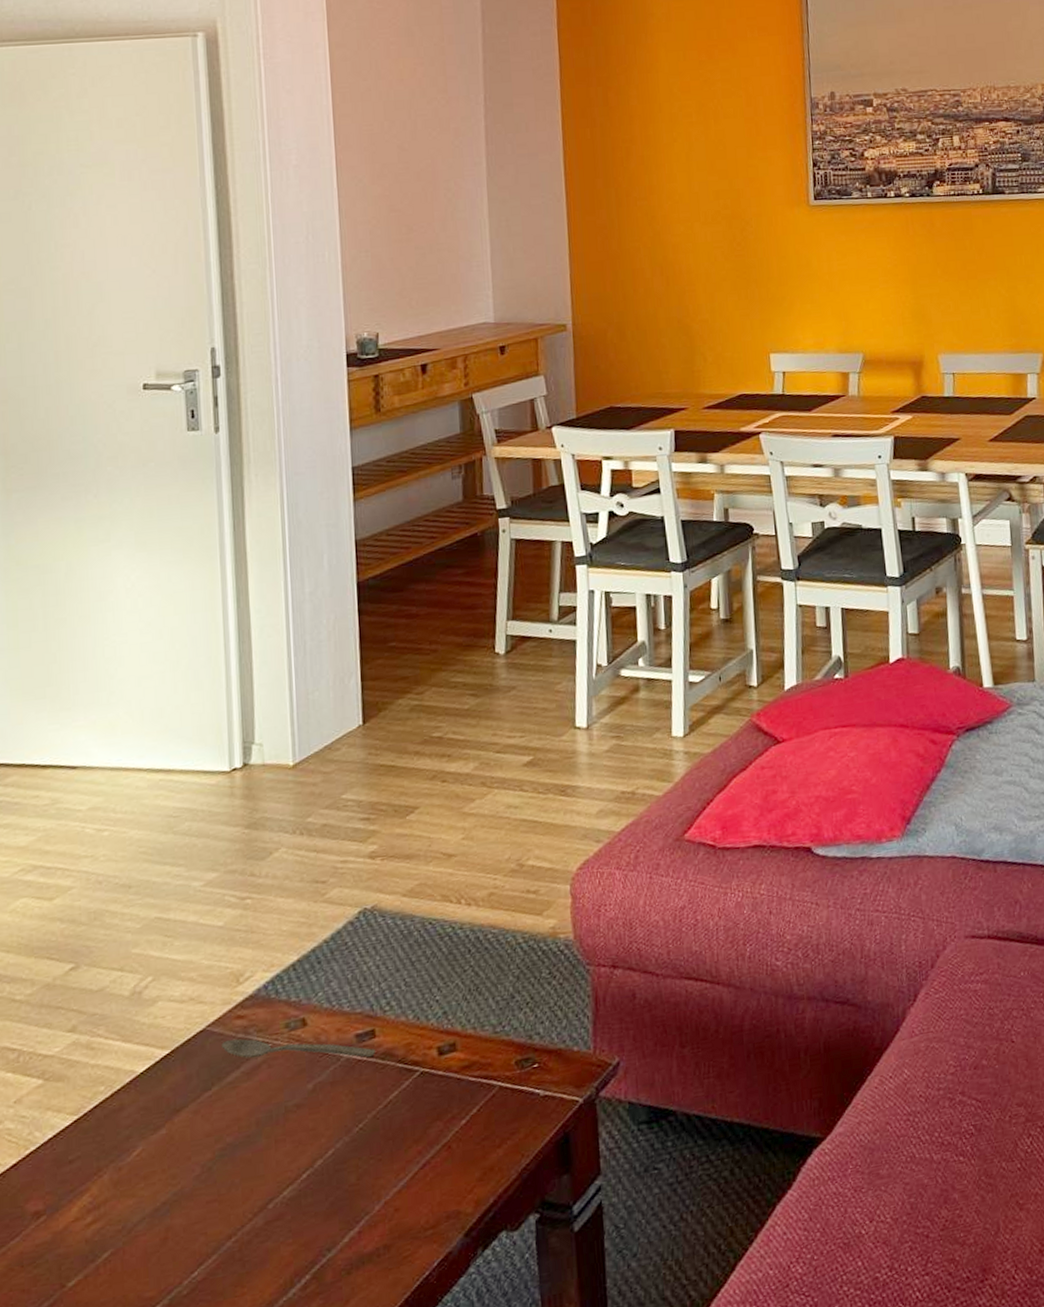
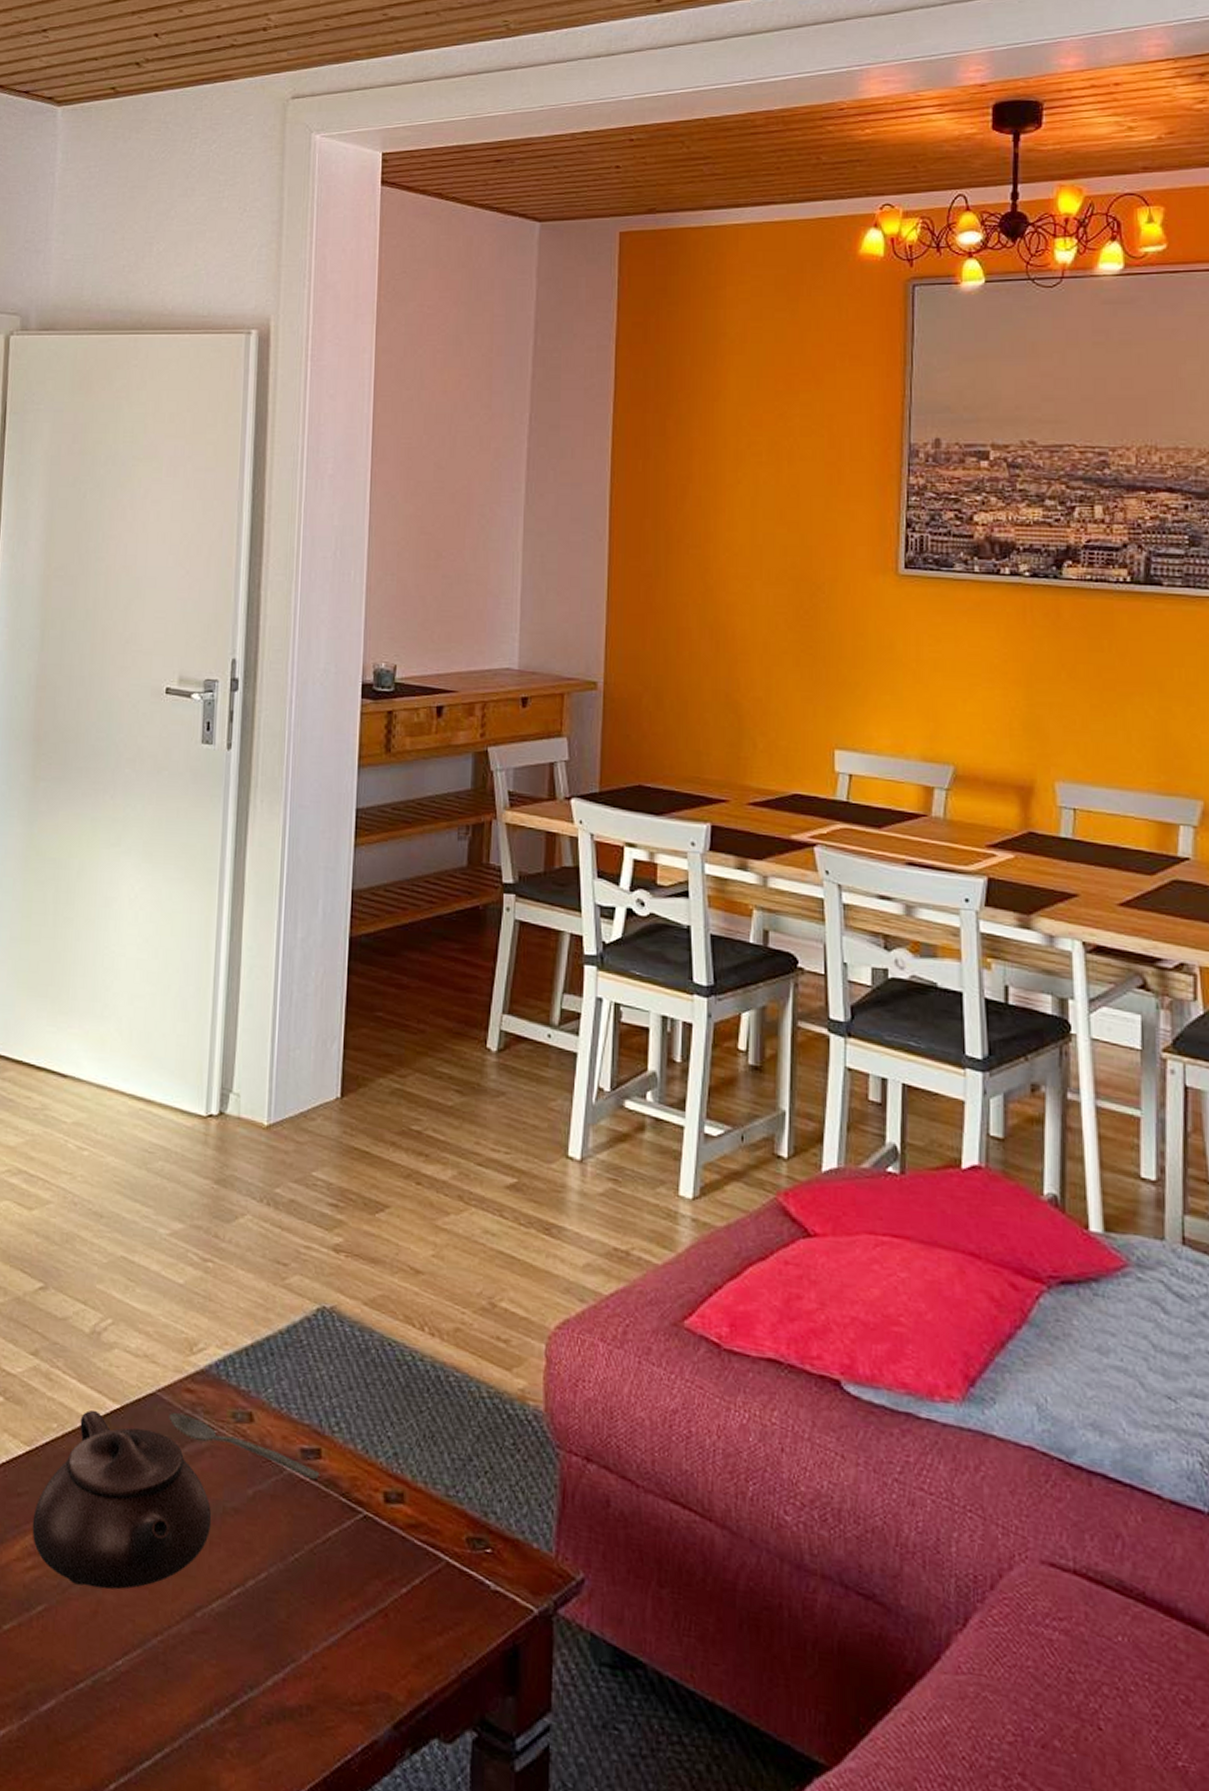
teapot: none [88,1062,275,1222] -> present [32,1409,212,1590]

